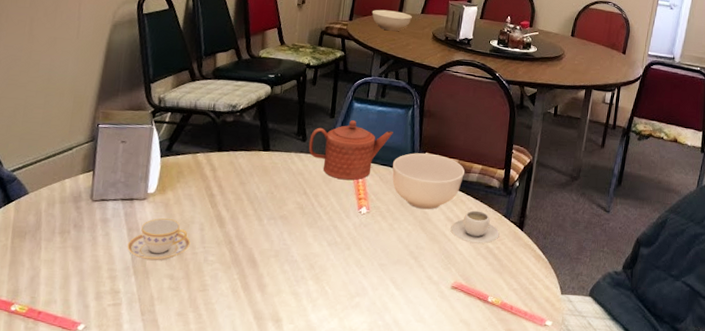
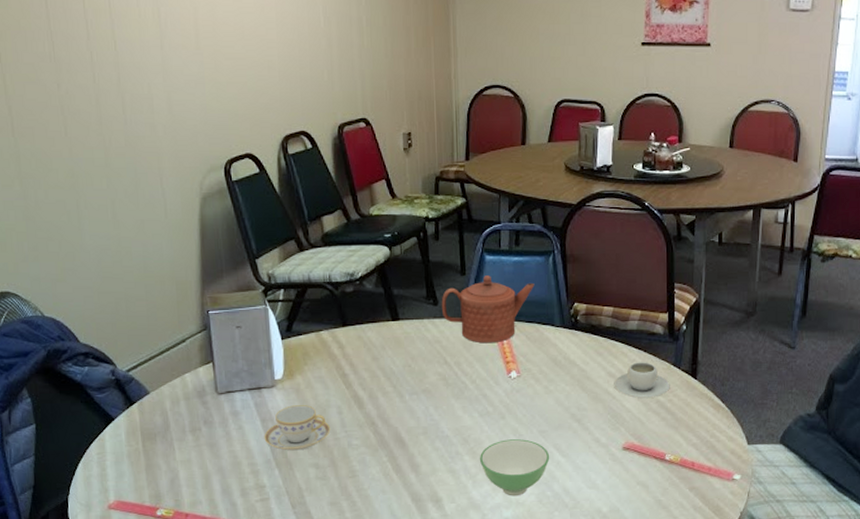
bowl: none [322,269,386,323] -> present [480,439,550,496]
bowl: present [371,9,412,32] -> none [490,143,538,167]
bowl: present [392,152,465,210] -> none [538,303,623,367]

